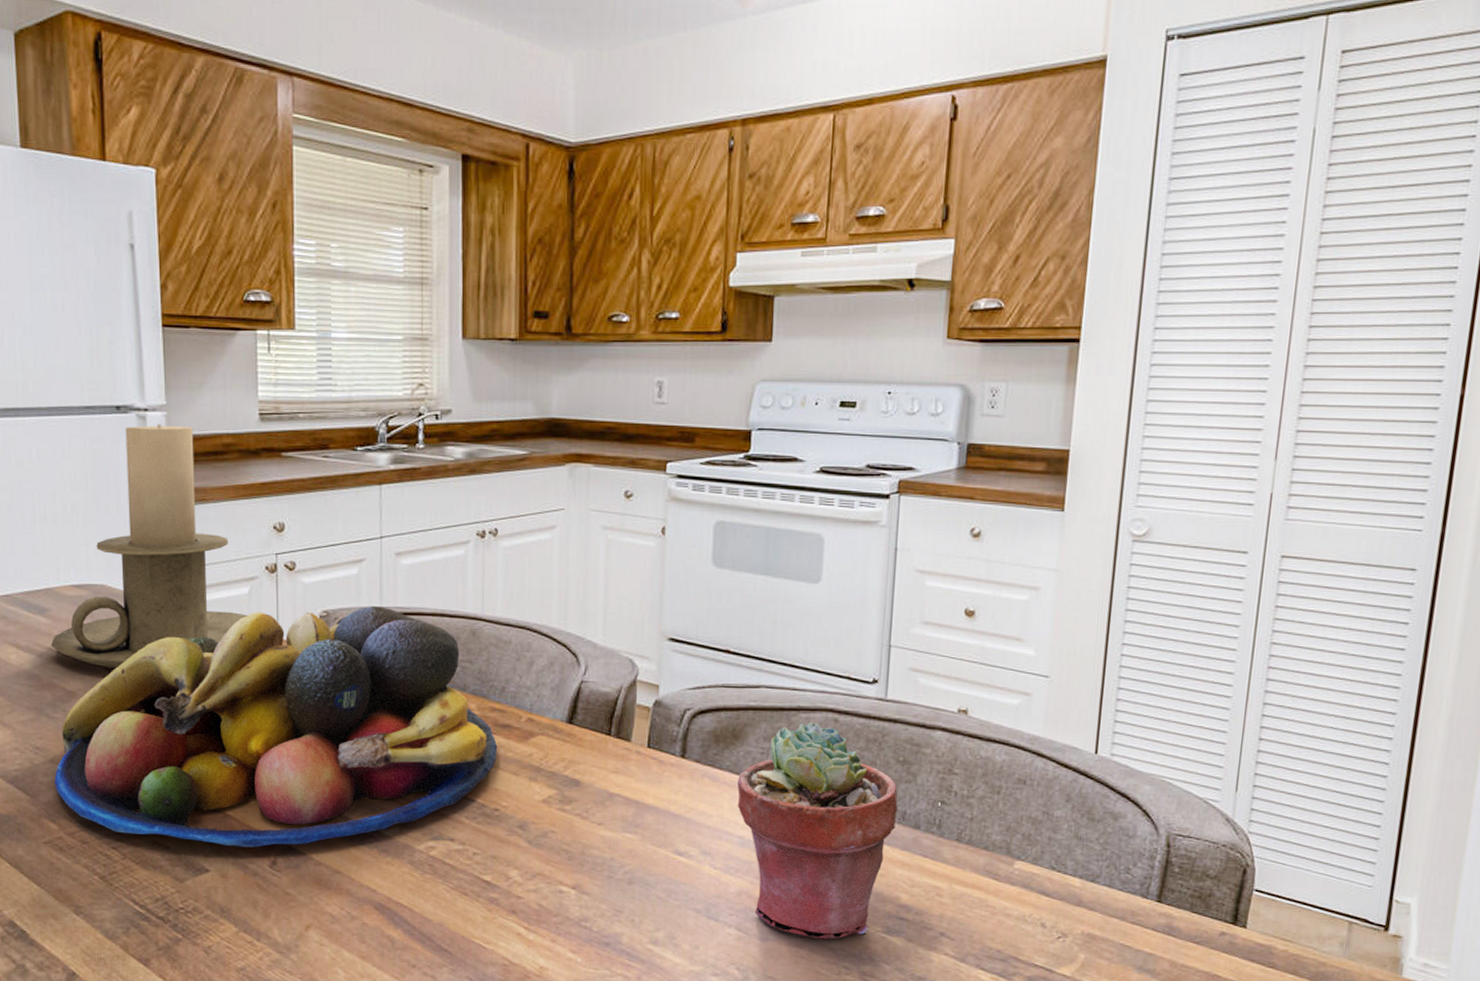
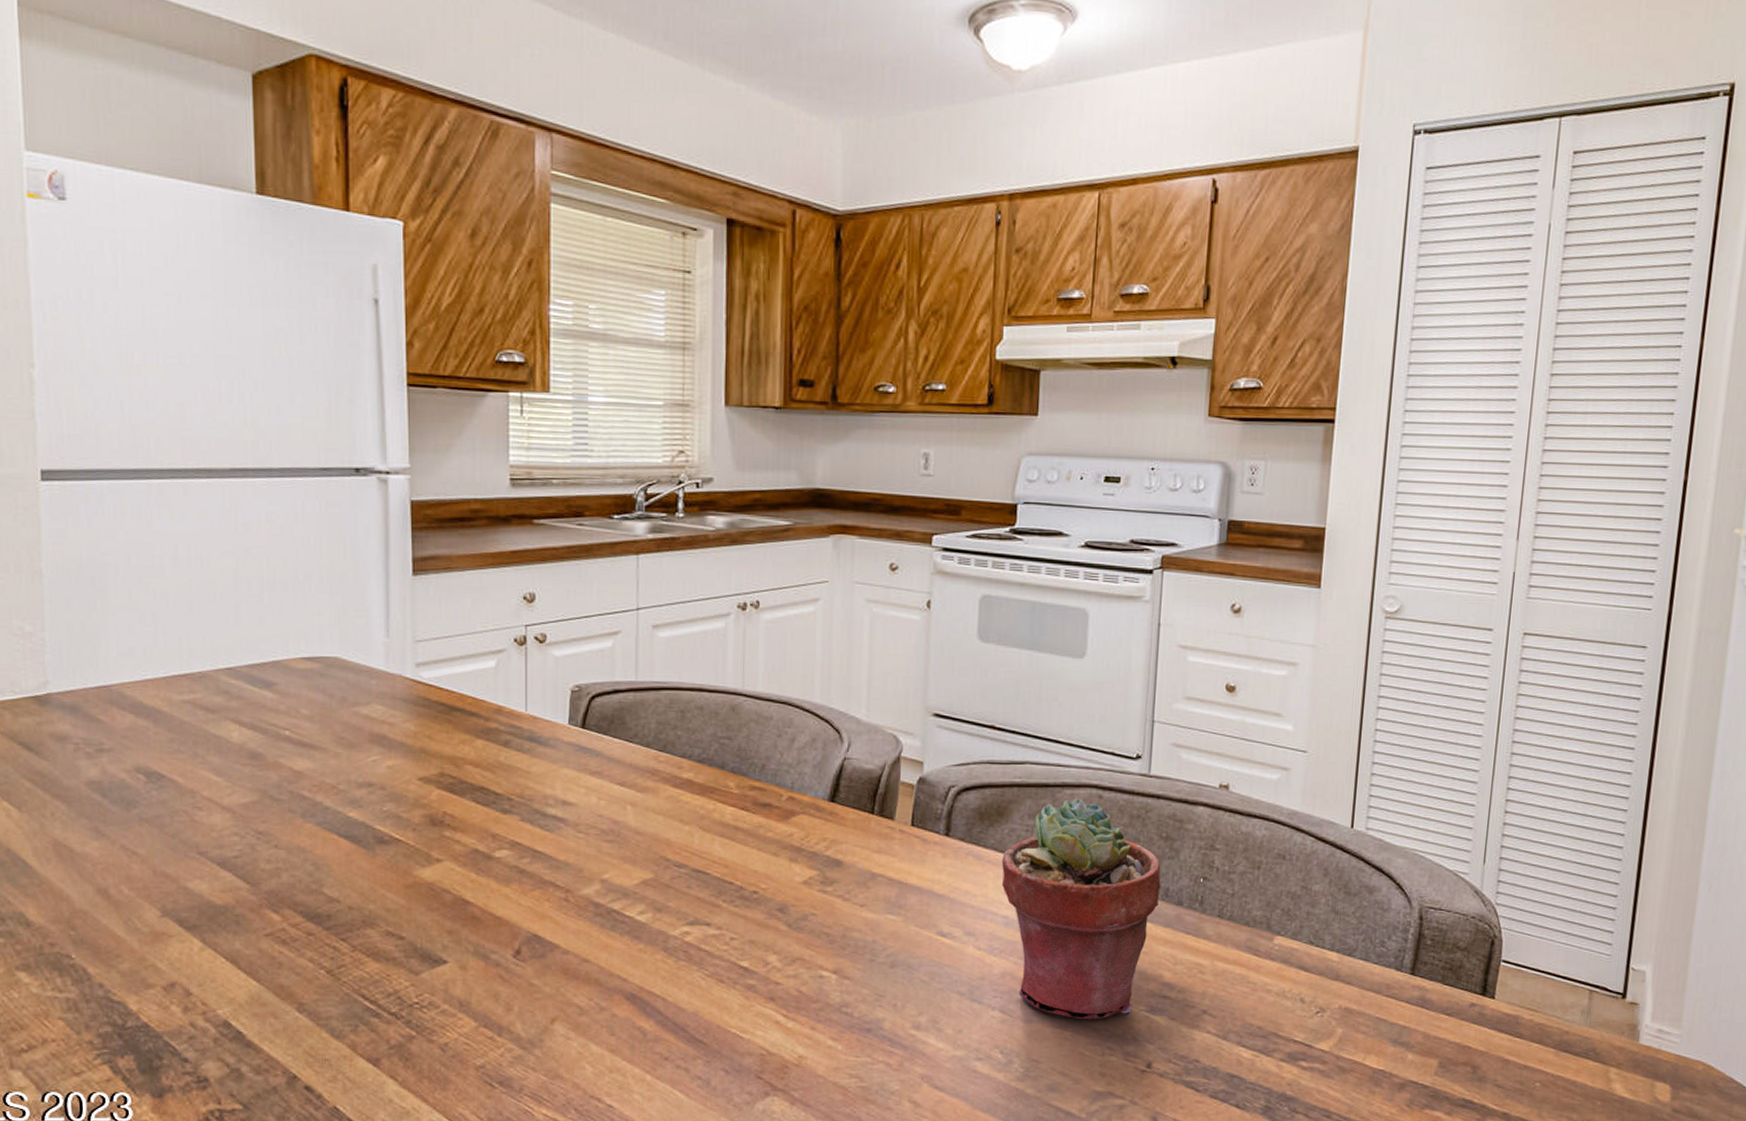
candle holder: present [50,424,248,669] -> none [277,487,495,747]
fruit bowl: present [54,606,498,848] -> none [278,680,758,936]

